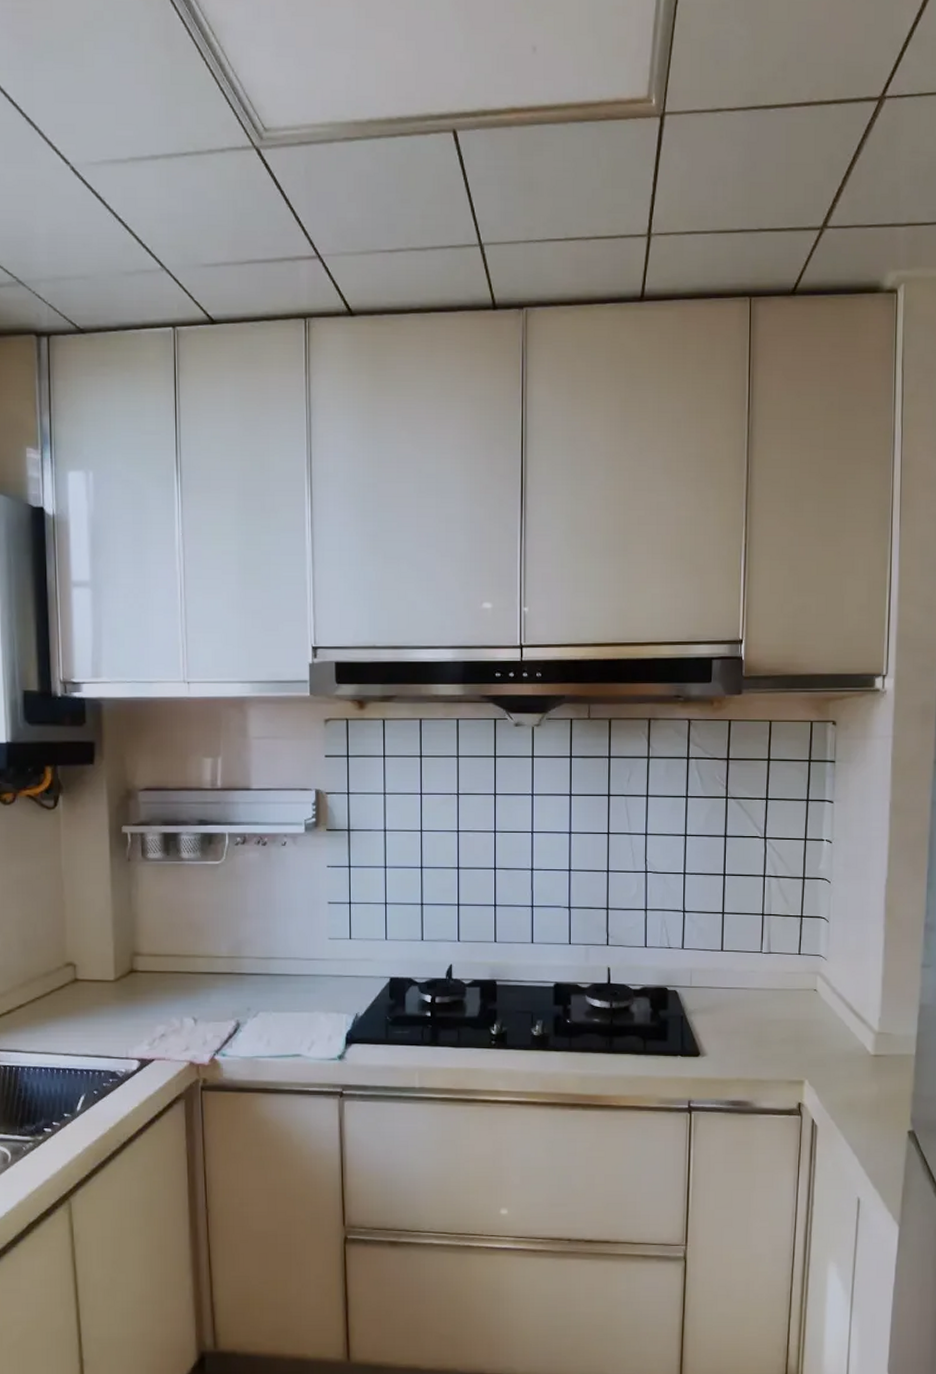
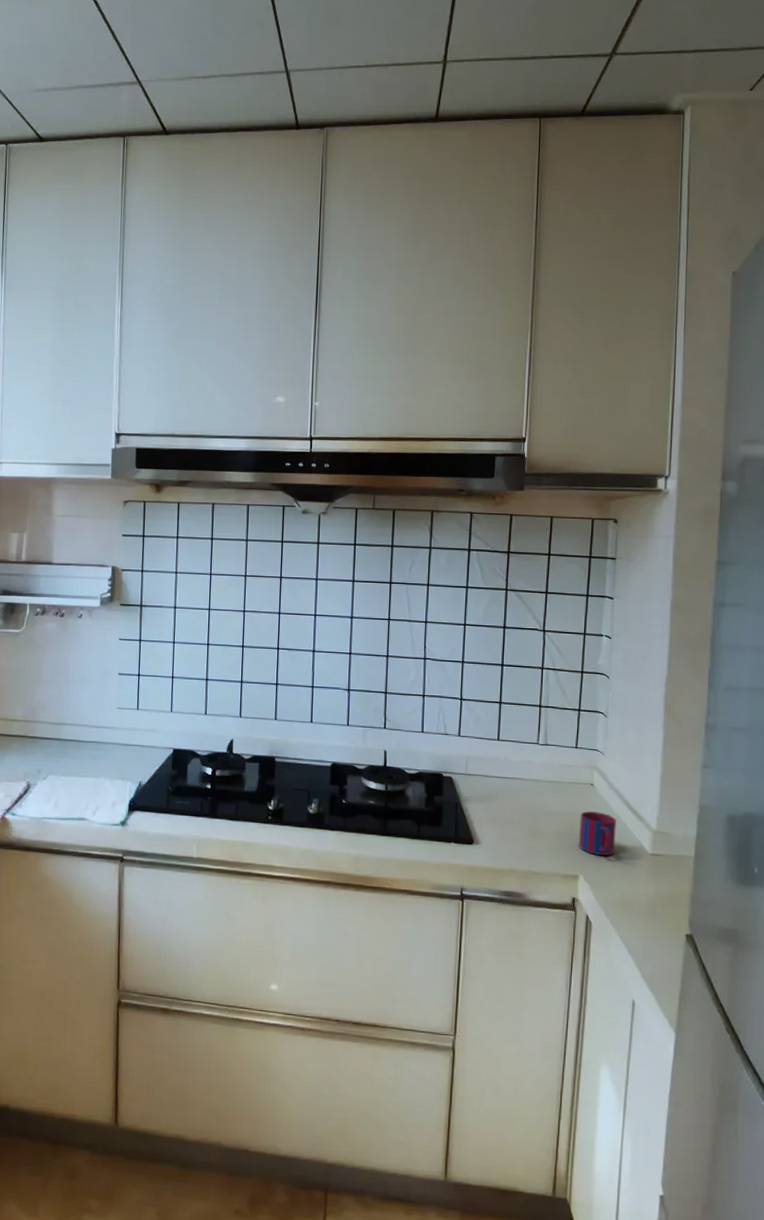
mug: none [802,1017,840,1059] -> present [578,811,616,856]

